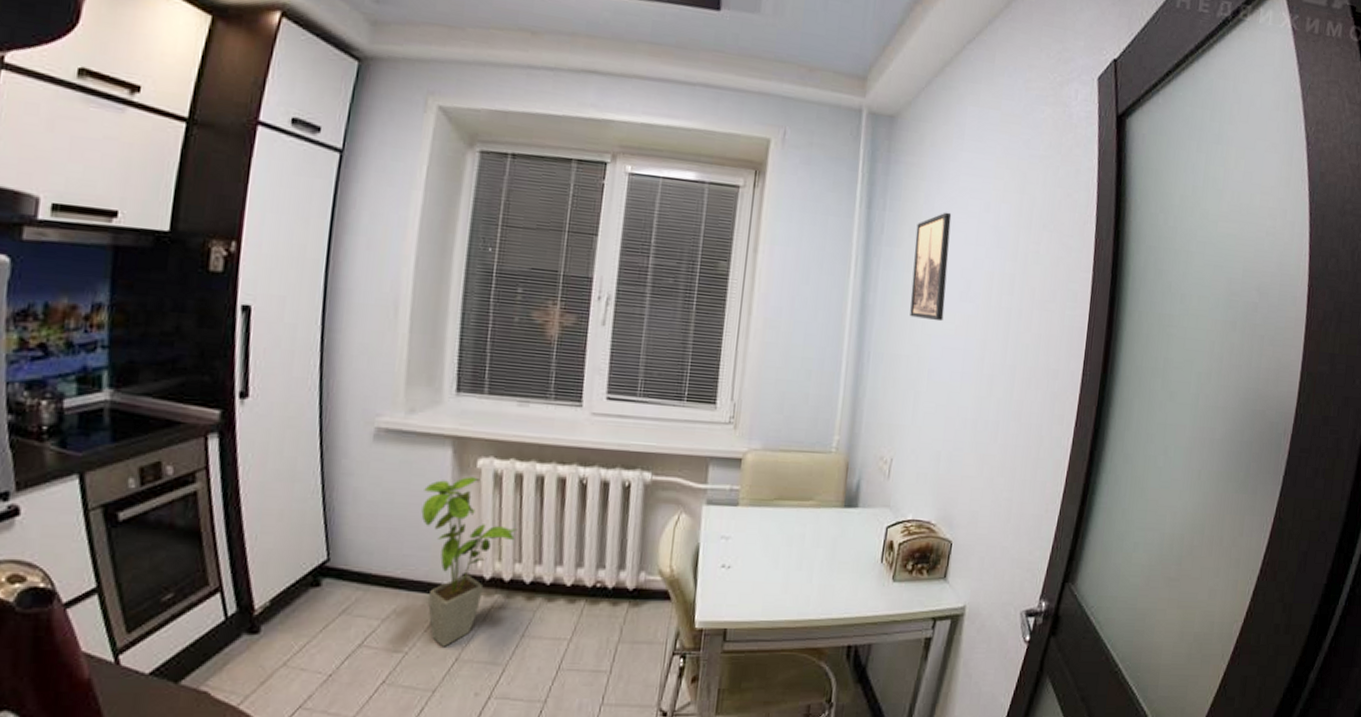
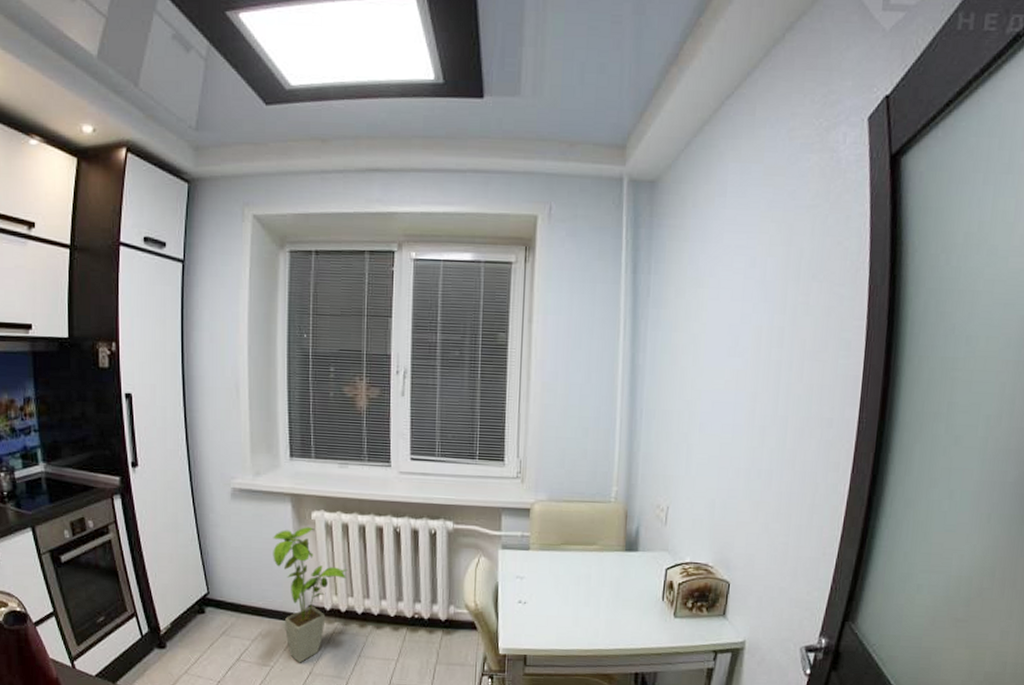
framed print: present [910,212,952,322] -> none [679,270,717,377]

